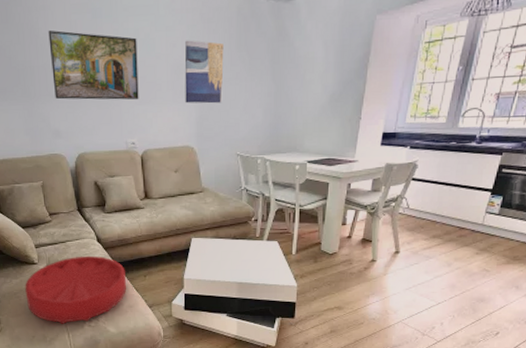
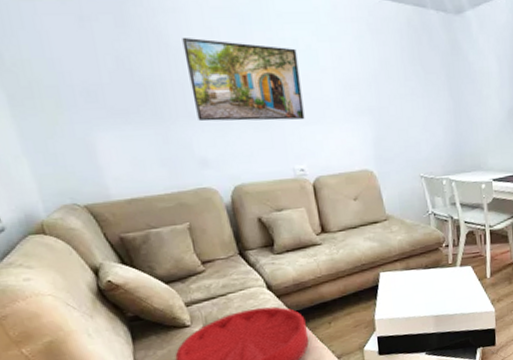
wall art: present [184,40,224,104] -> none [353,52,400,123]

